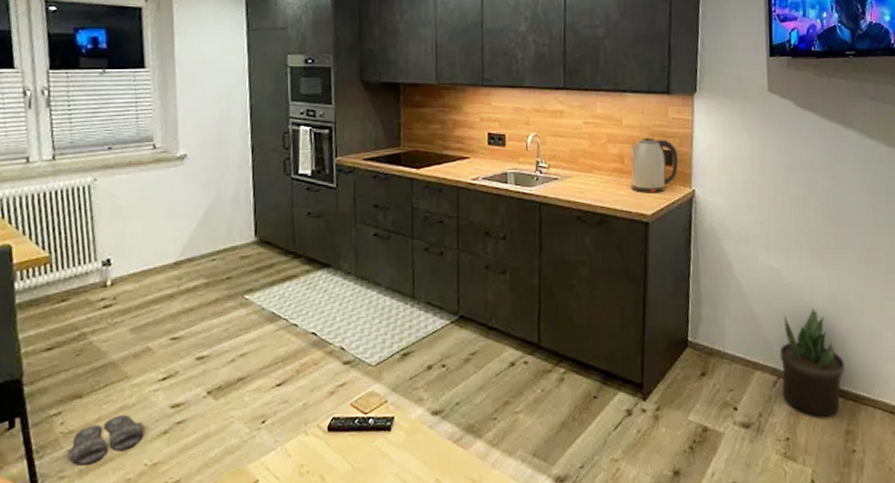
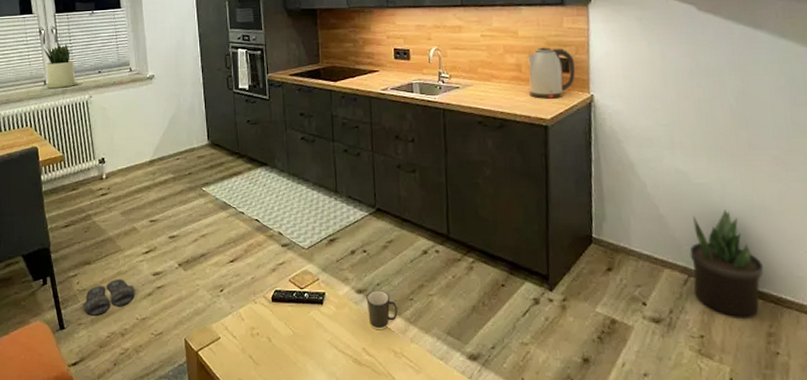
planter: none [27,110,79,168] -> present [42,44,79,89]
mug: none [443,410,478,457] -> present [366,290,398,330]

